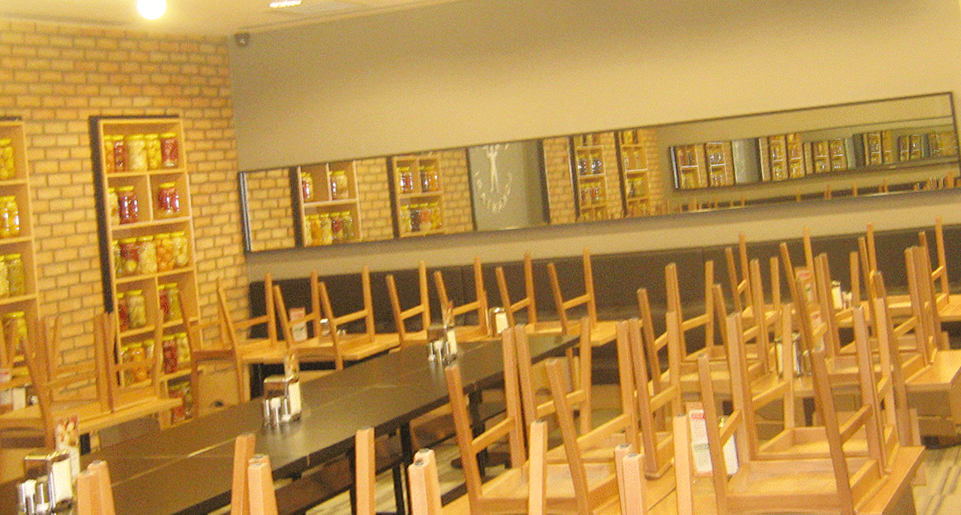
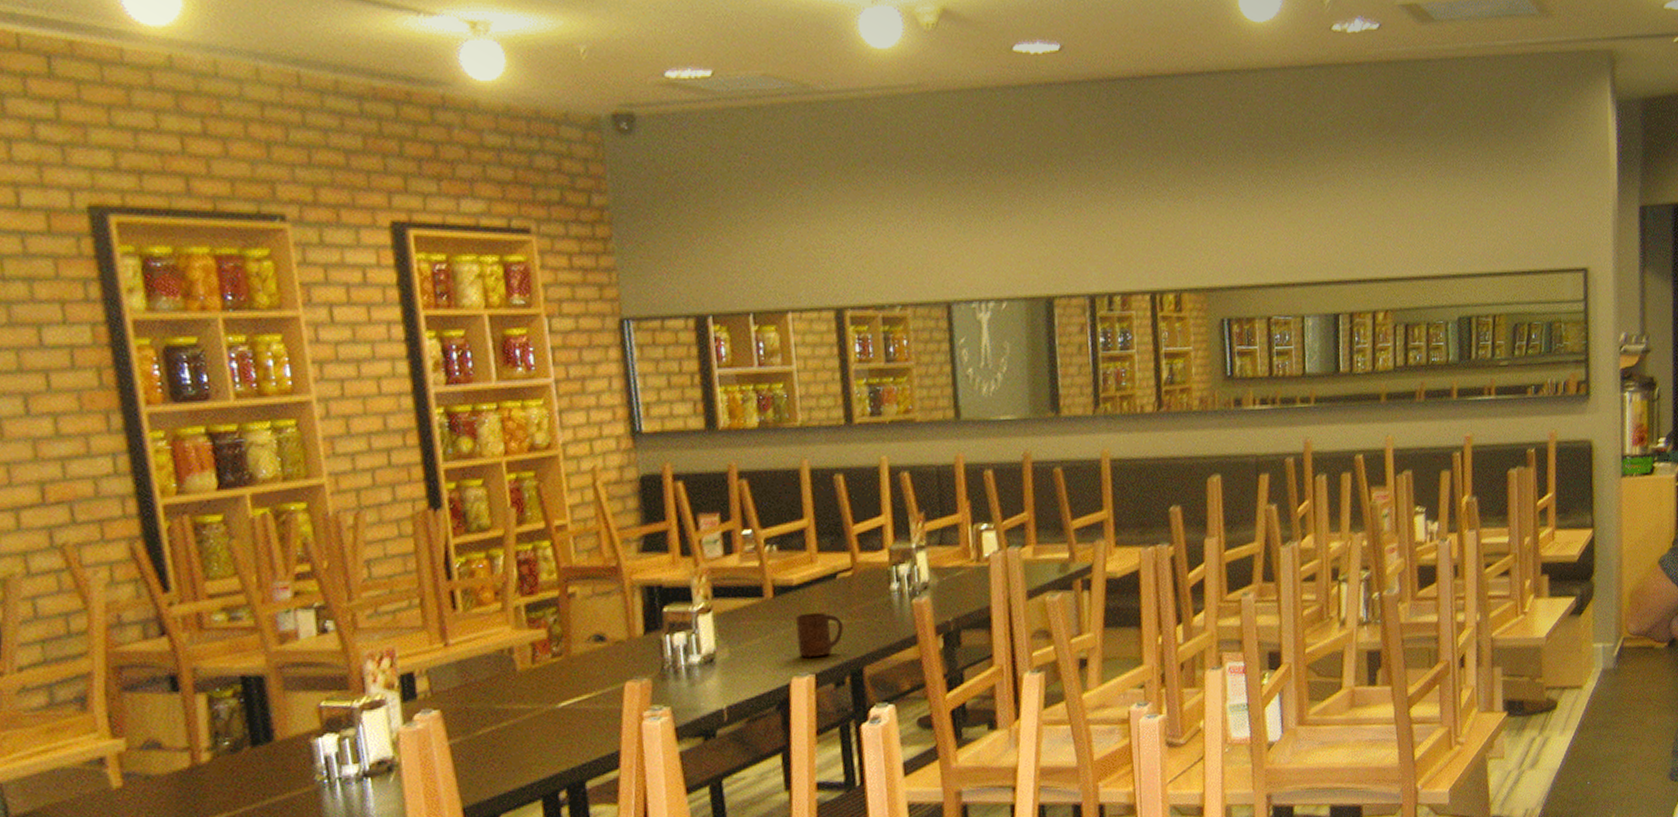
cup: none [359,379,395,415] -> present [796,612,843,658]

